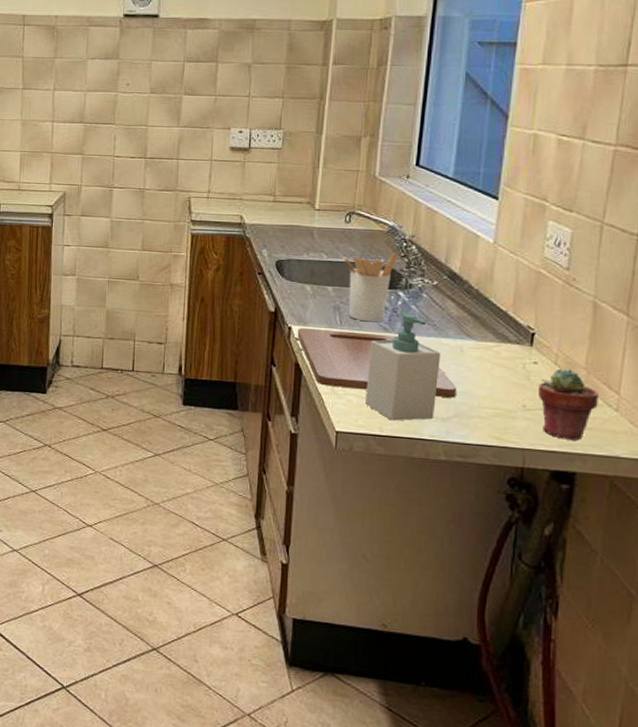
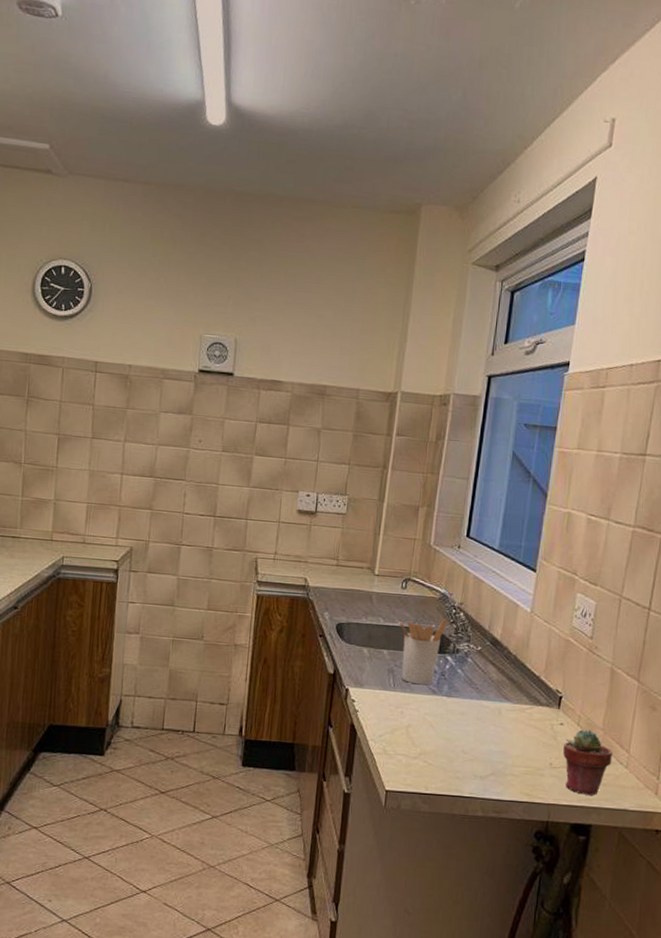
cutting board: present [297,328,458,398] -> none [353,690,495,757]
soap bottle: present [365,311,441,421] -> none [413,675,482,780]

